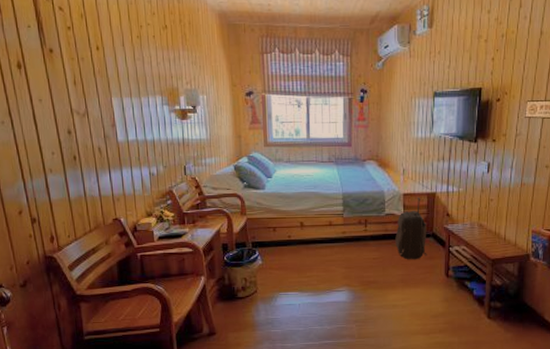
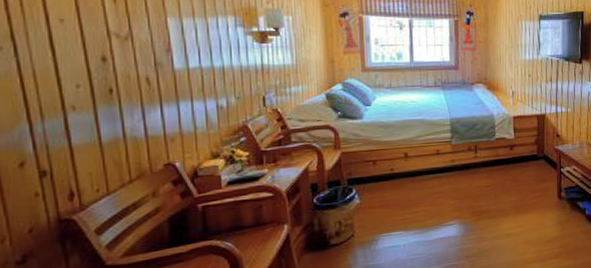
rolling backpack: present [395,197,427,260] -> none [507,119,540,184]

